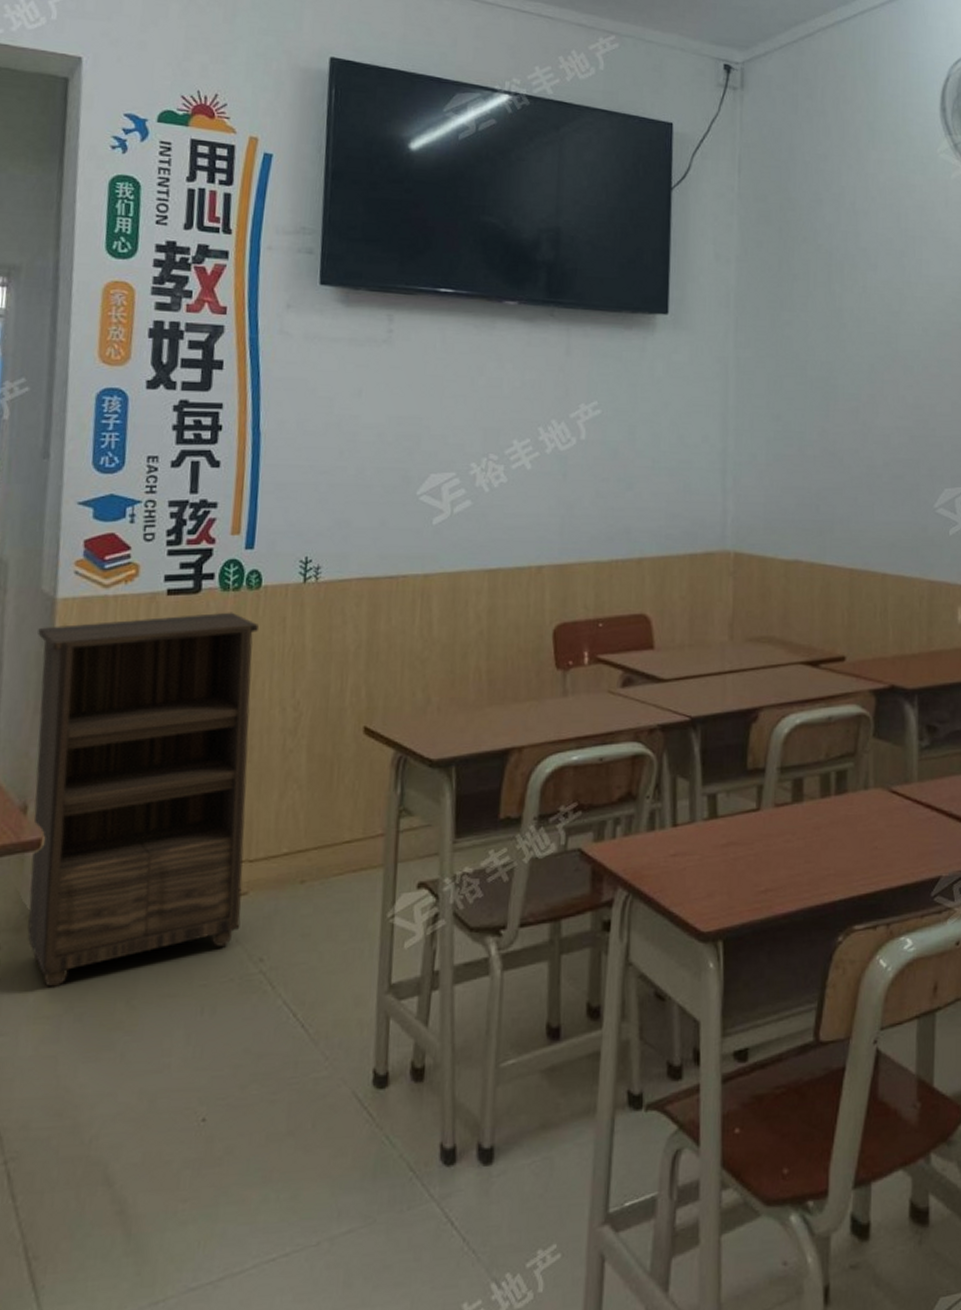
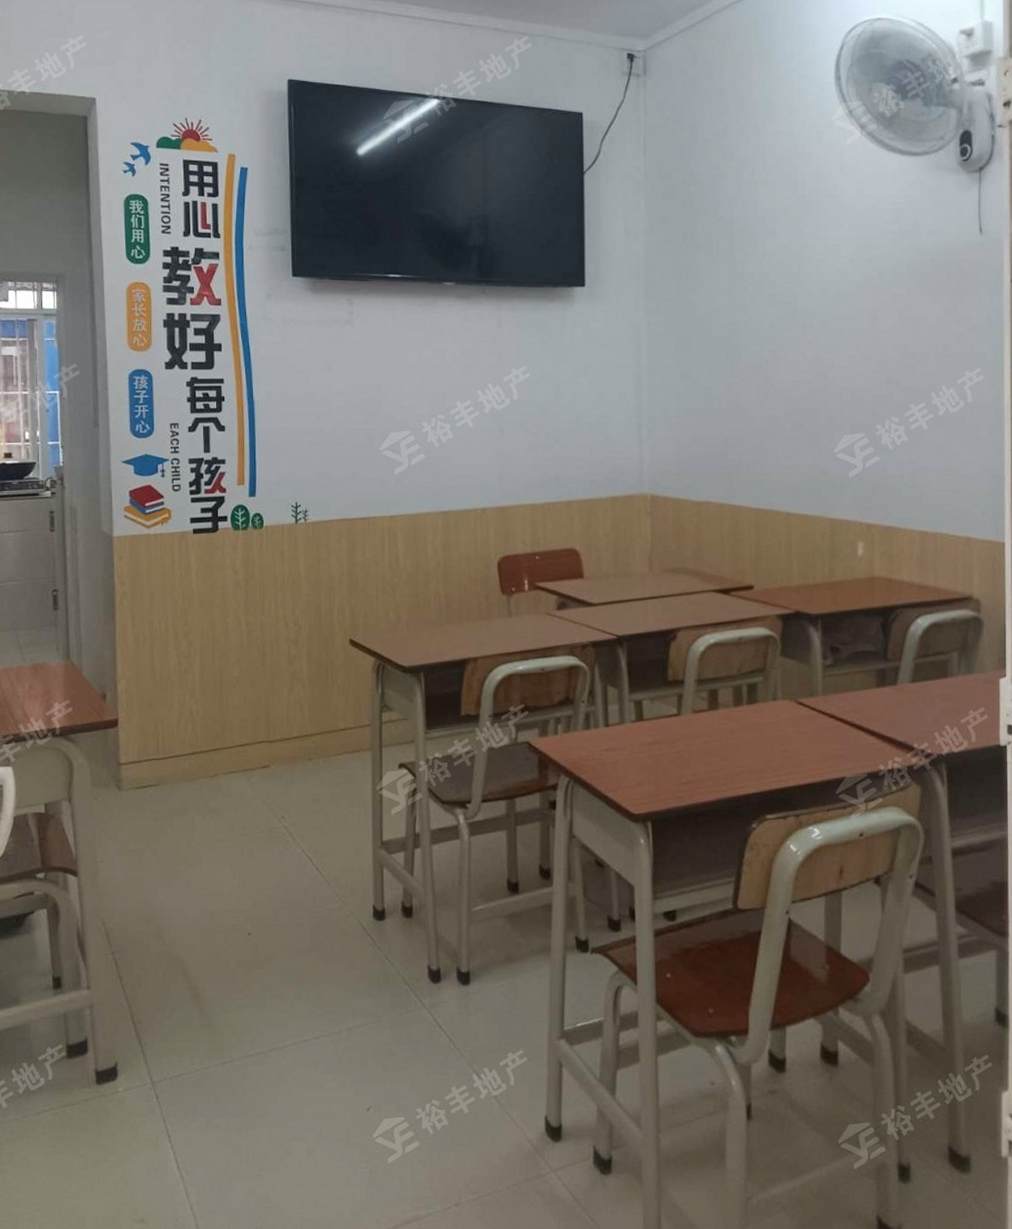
bookshelf: present [27,612,260,987] -> none [102,547,266,829]

